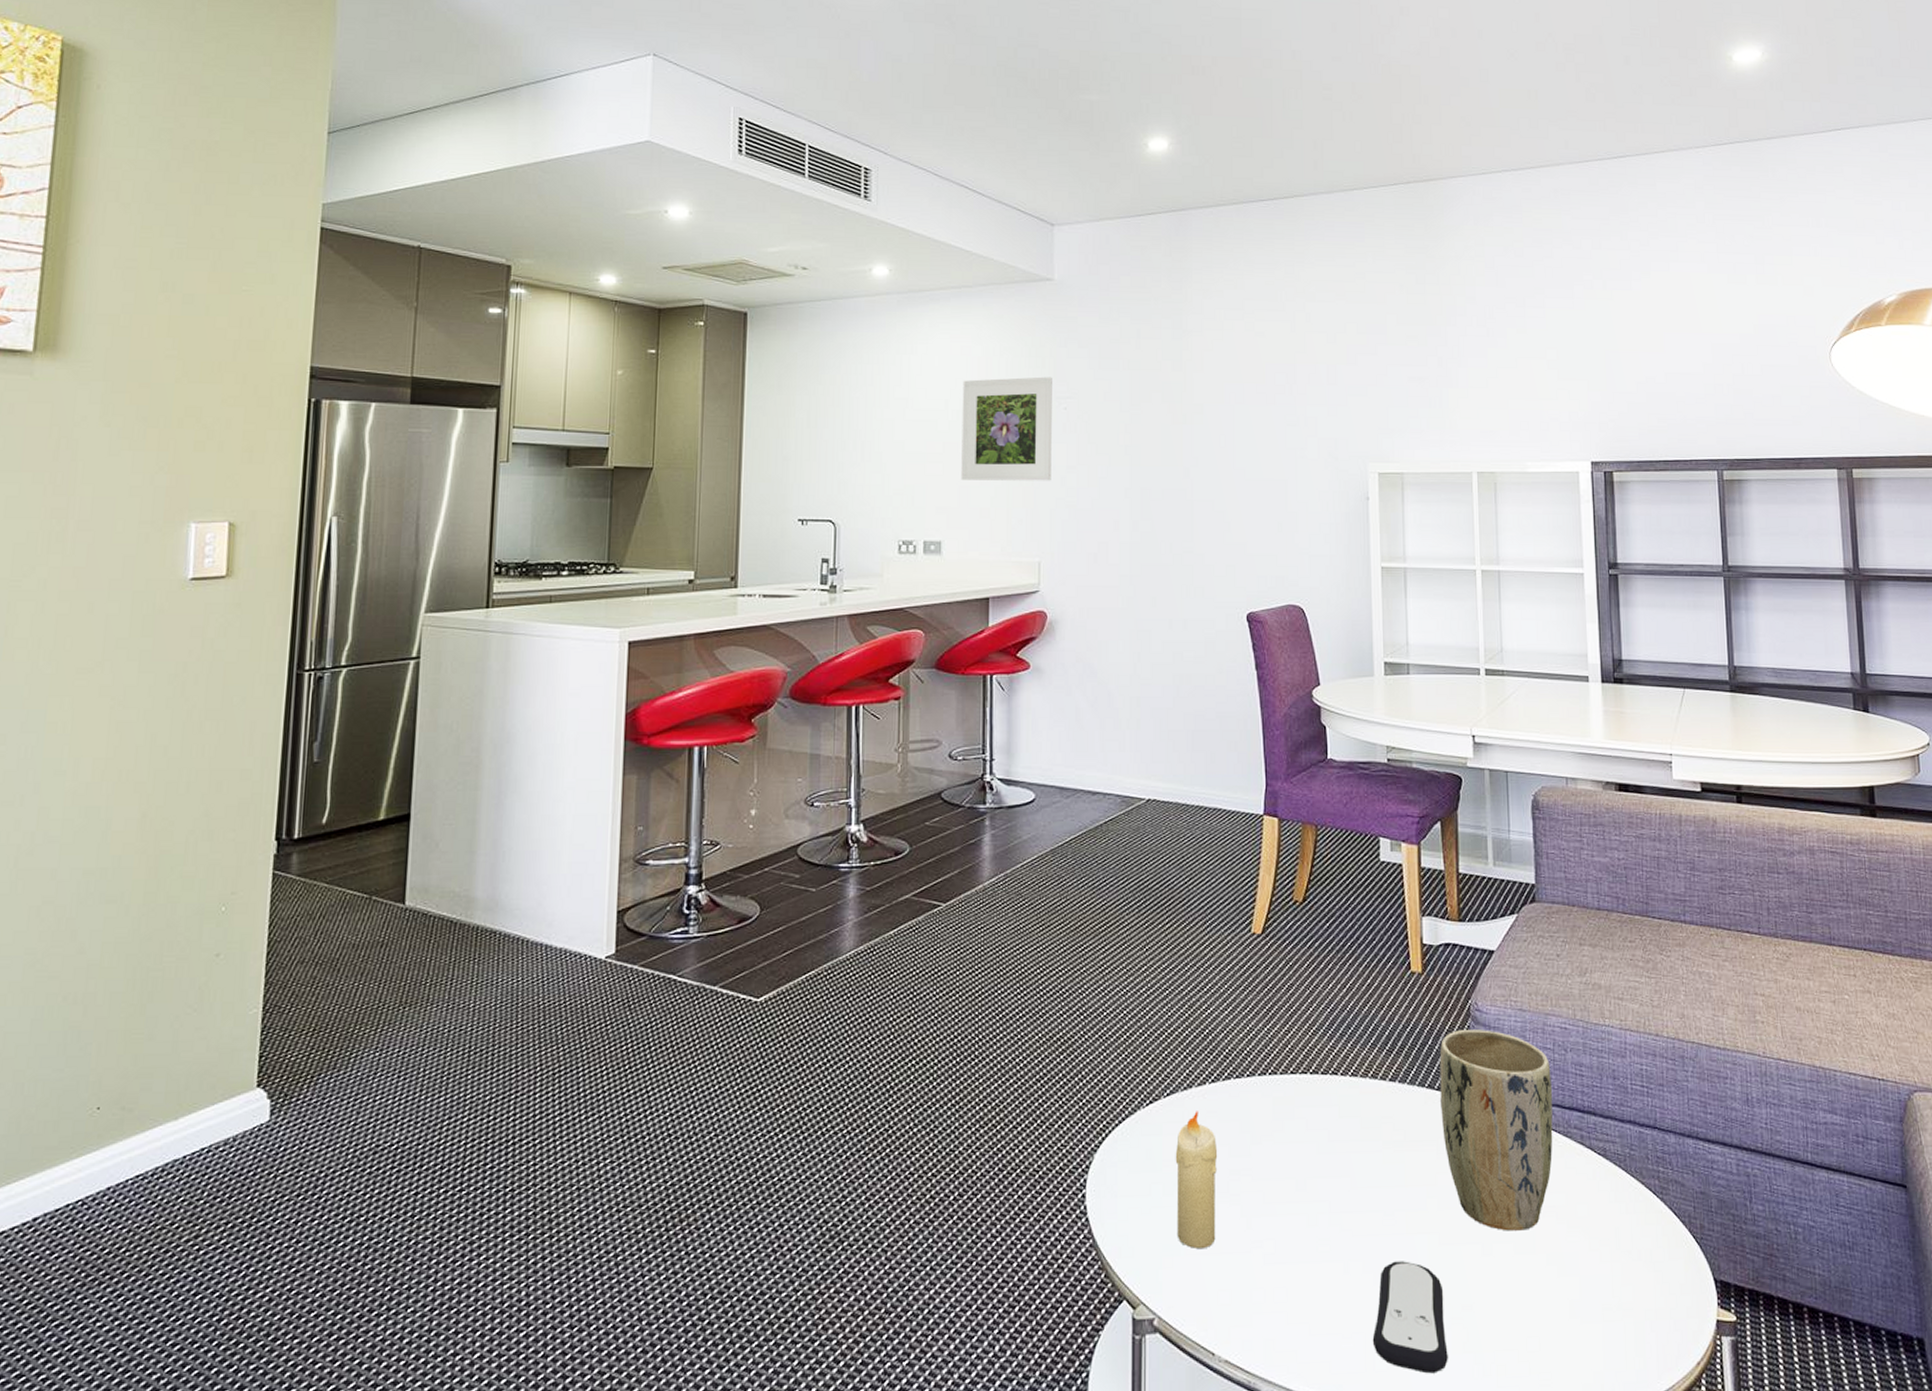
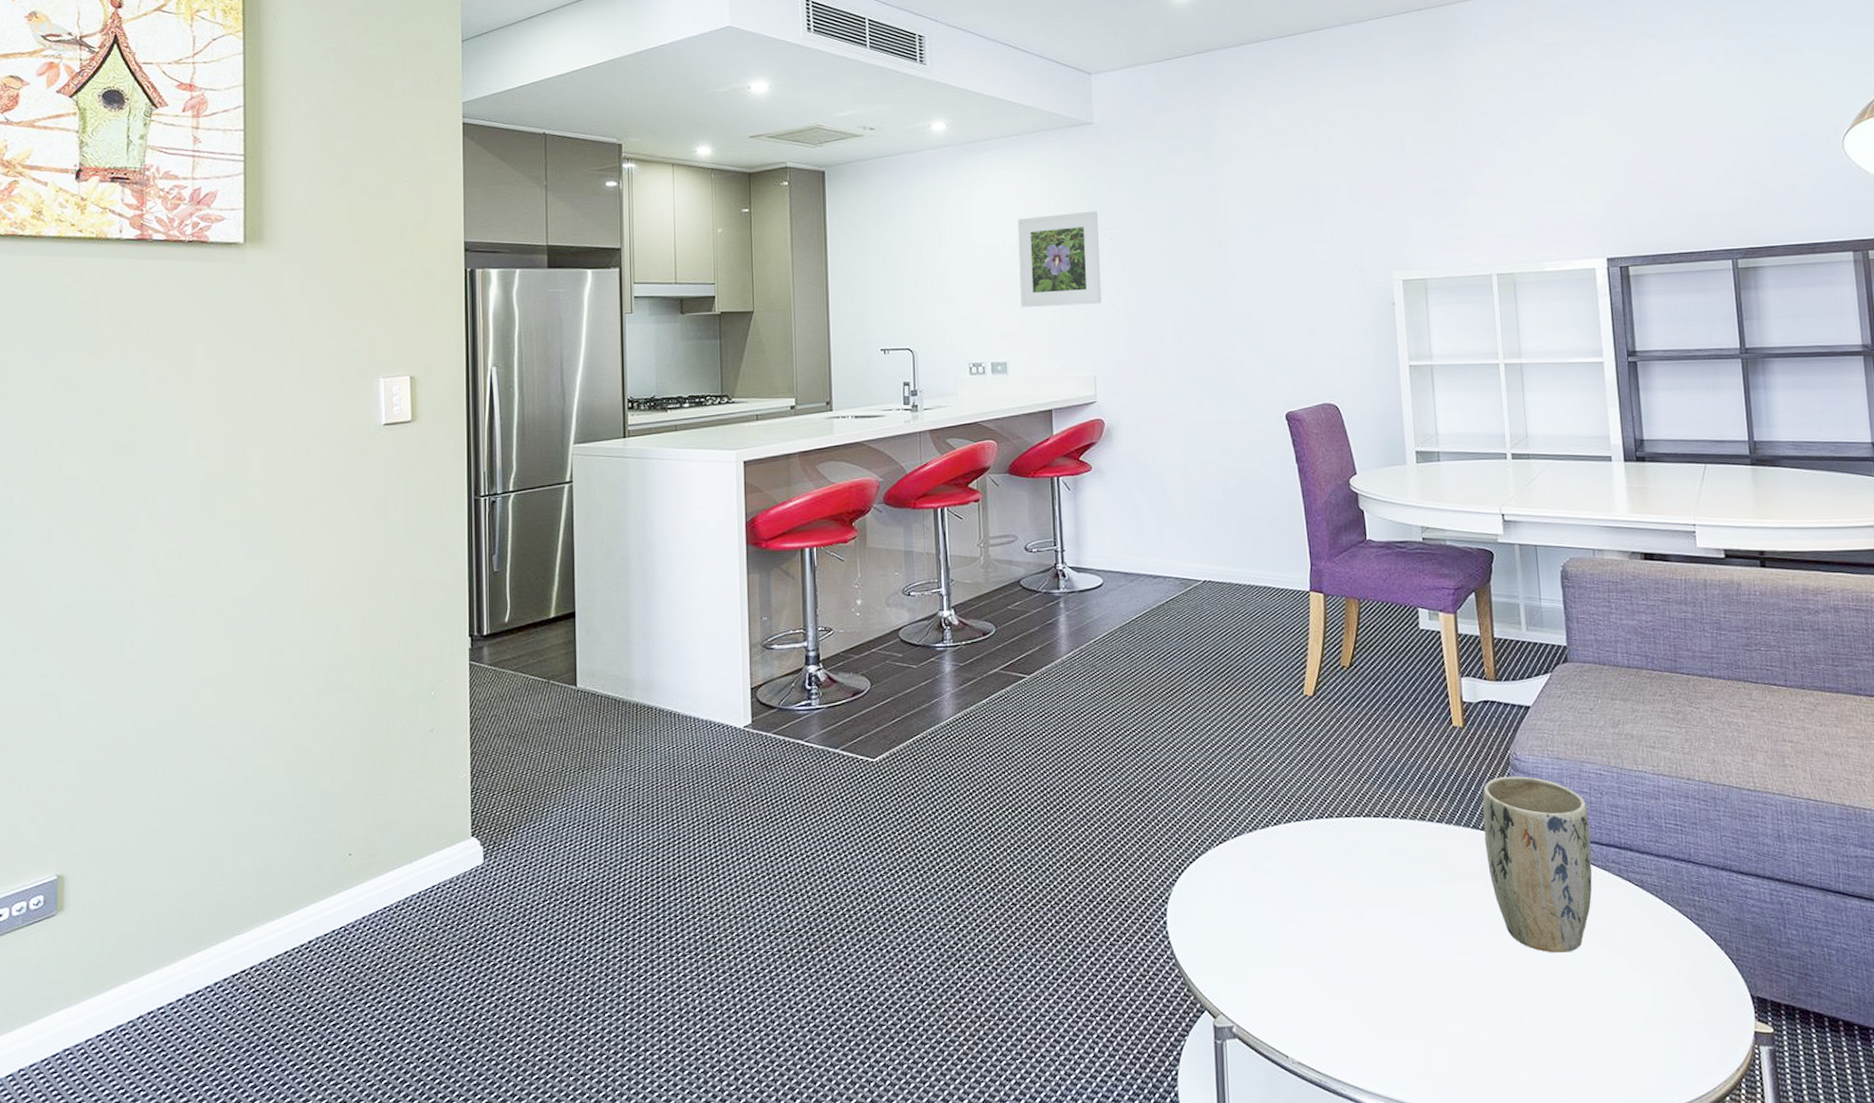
candle: present [1175,1111,1218,1250] -> none [1244,850,1285,968]
remote control: present [1372,1261,1448,1374] -> none [1430,978,1501,1076]

